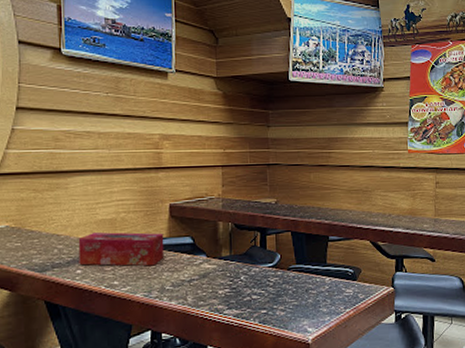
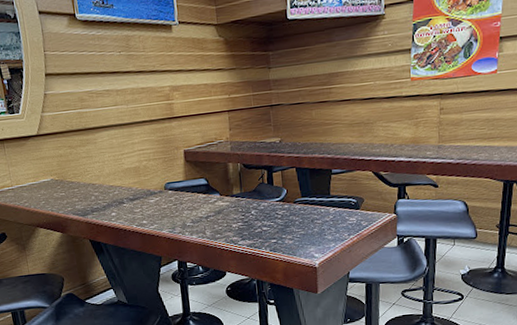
tissue box: present [78,232,165,267] -> none [110,176,183,209]

